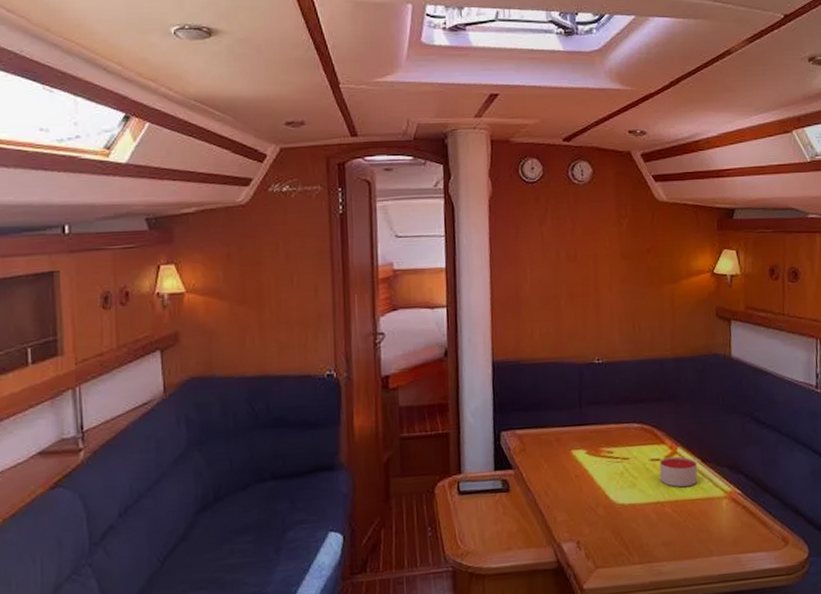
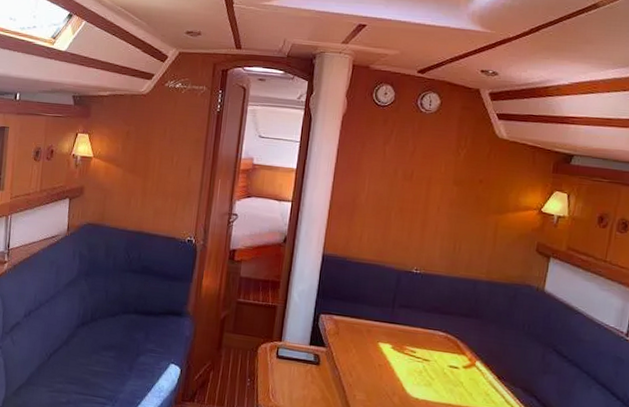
candle: present [659,456,698,488] -> none [455,367,494,398]

